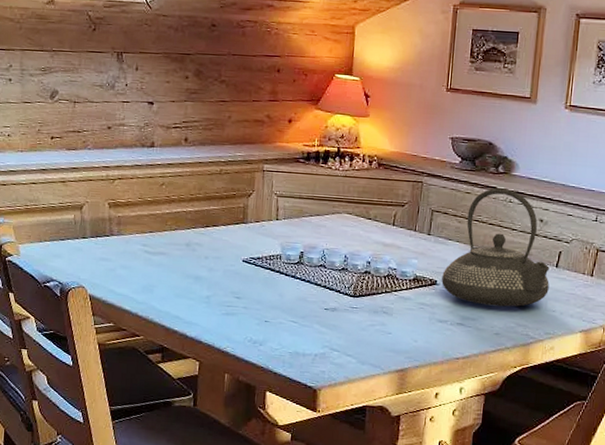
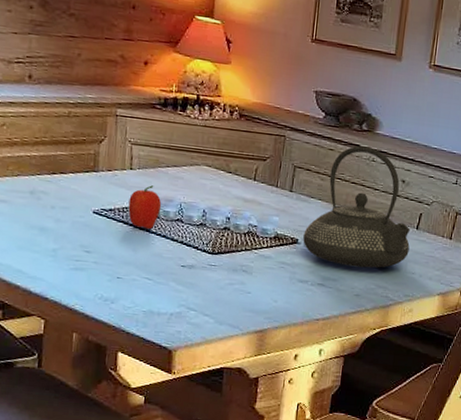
fruit: none [275,234,306,276] -> present [128,185,162,230]

